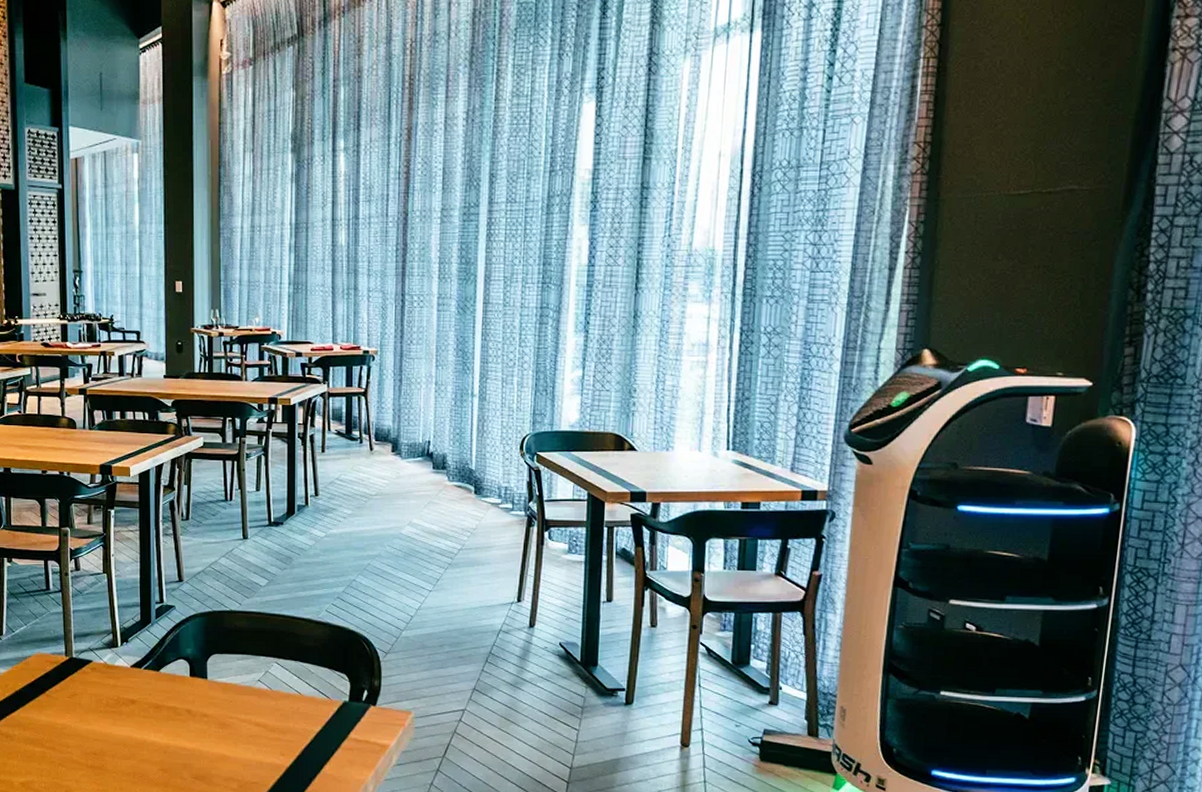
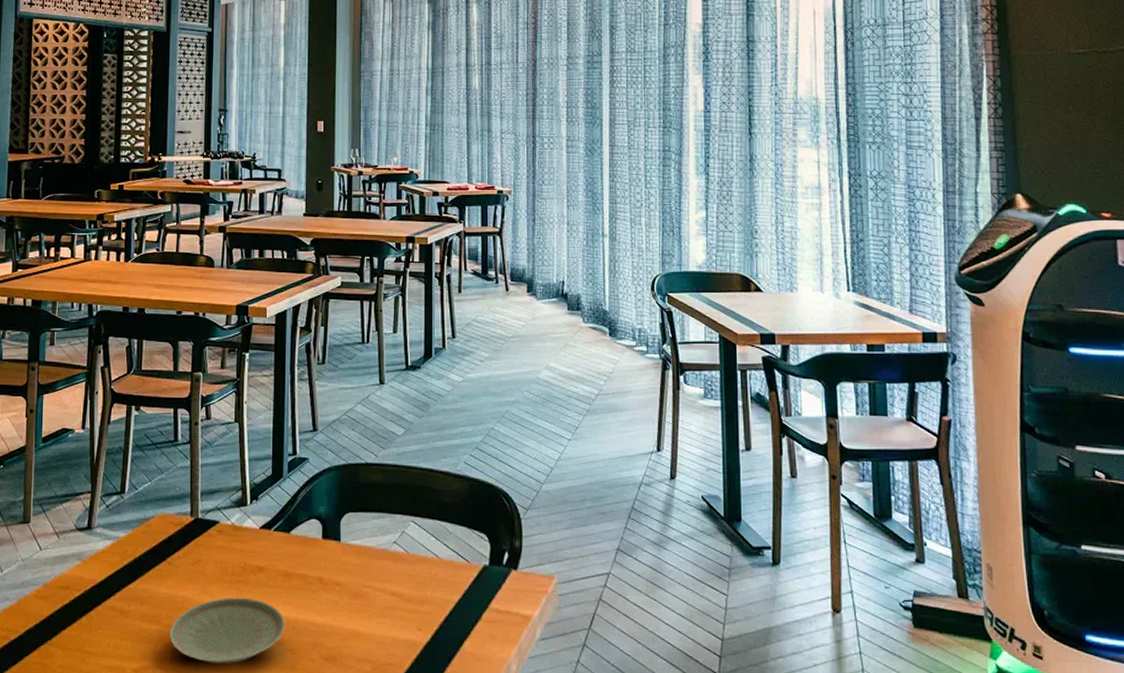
plate: none [51,725,158,781] -> present [169,597,286,665]

